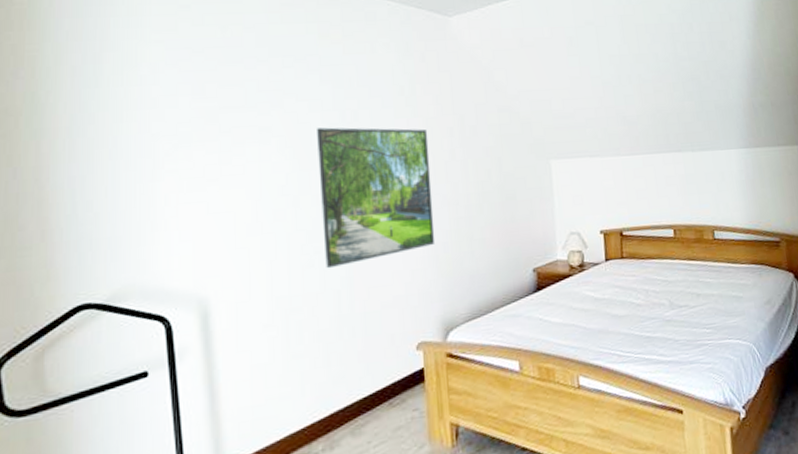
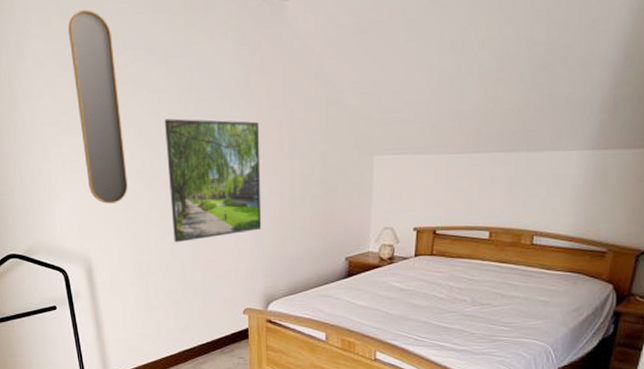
home mirror: none [199,17,267,227] -> present [67,10,128,204]

